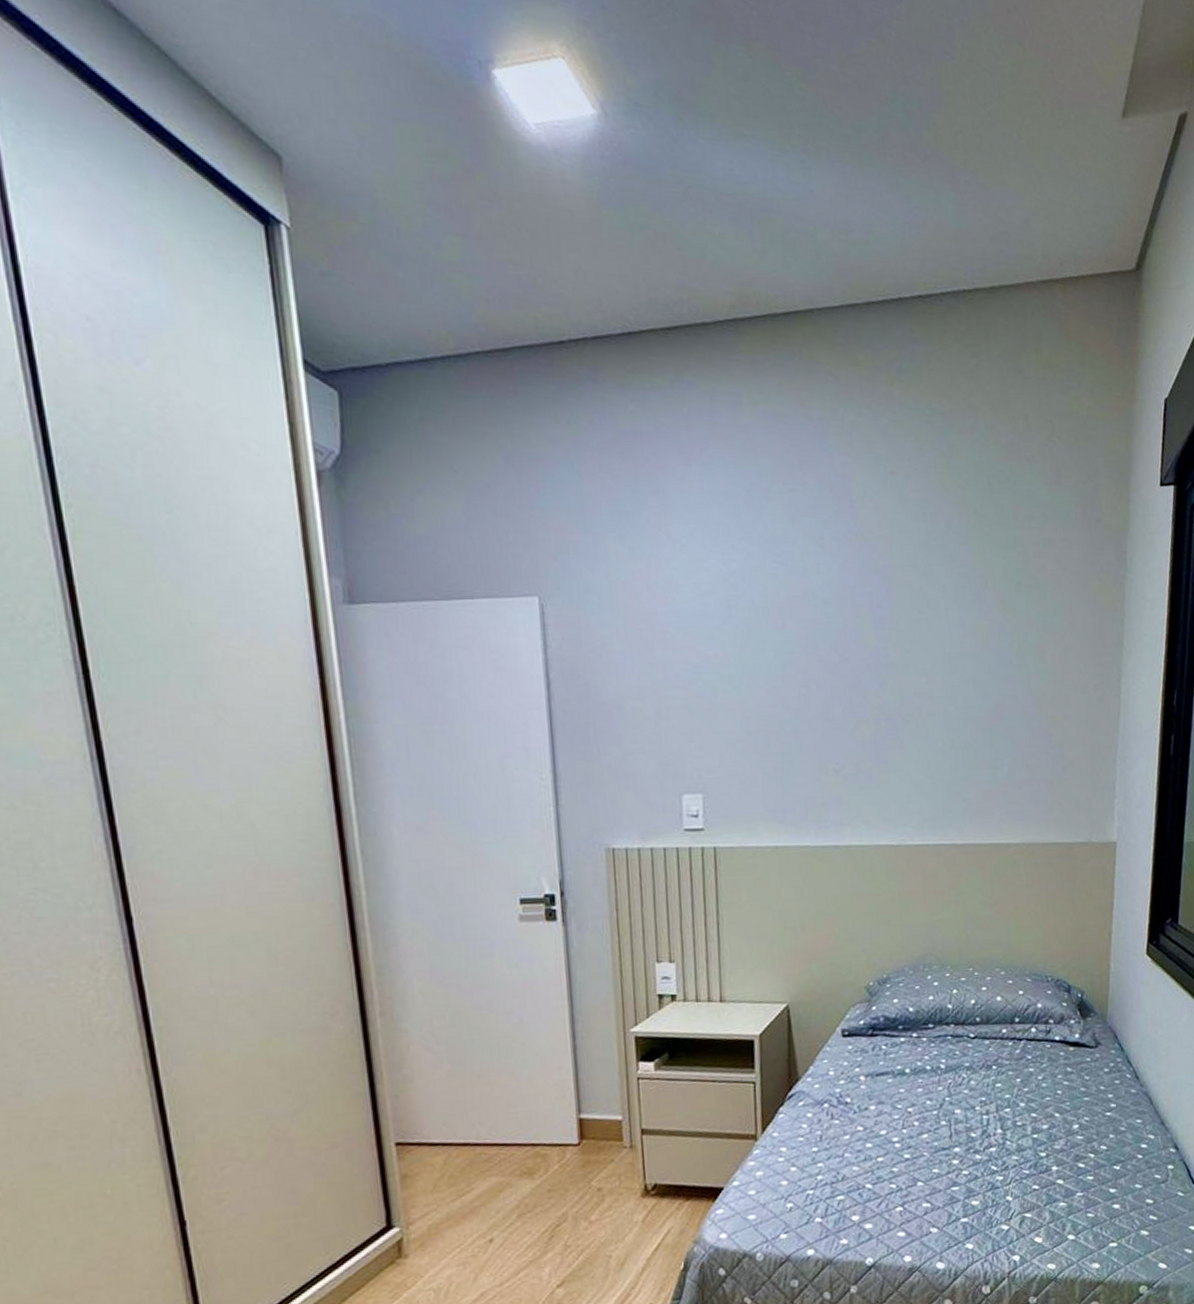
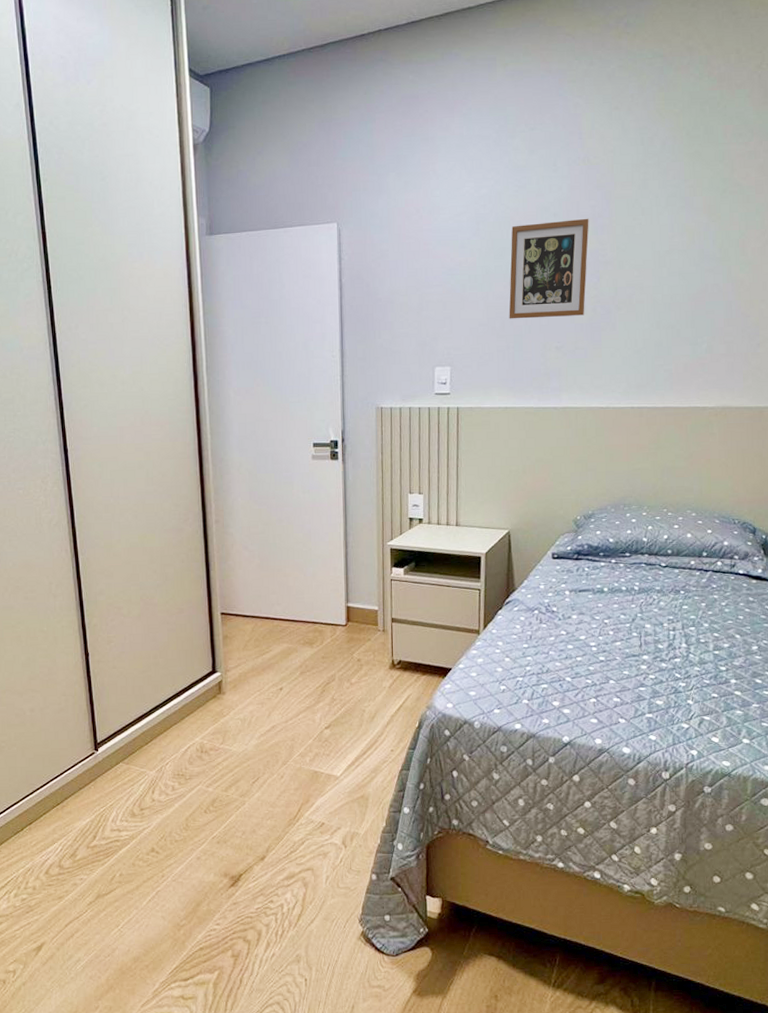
picture frame: none [772,608,867,733] -> present [509,218,589,319]

